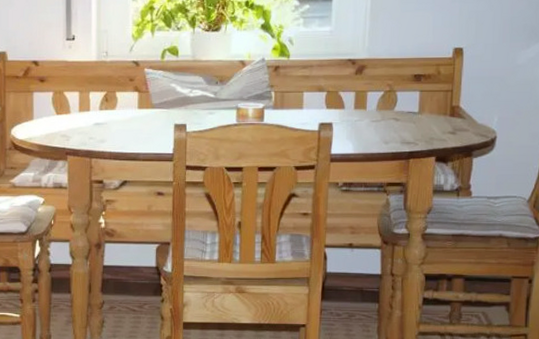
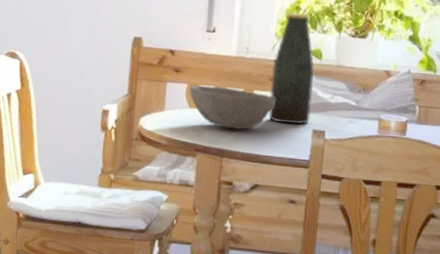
bowl: none [56,92,136,131] -> present [190,85,275,130]
bottle: none [132,13,172,121] -> present [268,13,314,125]

